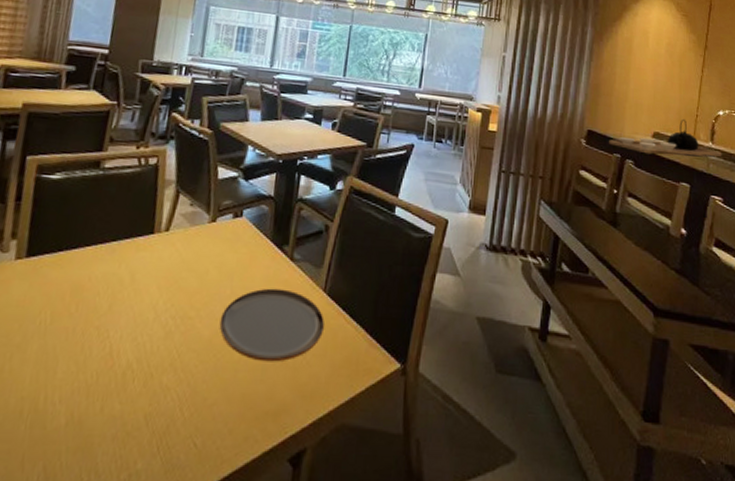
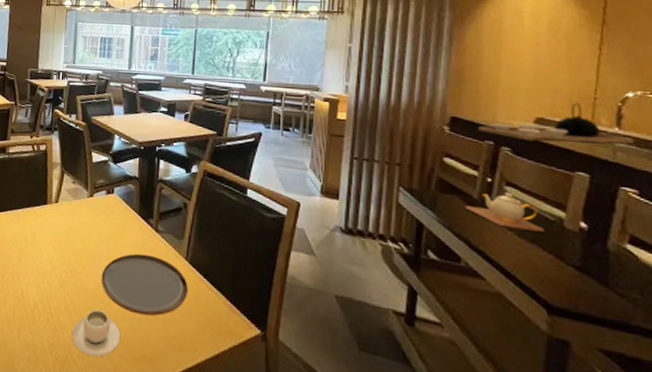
teacup: none [176,361,241,422] -> present [72,308,121,358]
teapot: none [594,202,655,239] -> present [464,191,545,232]

